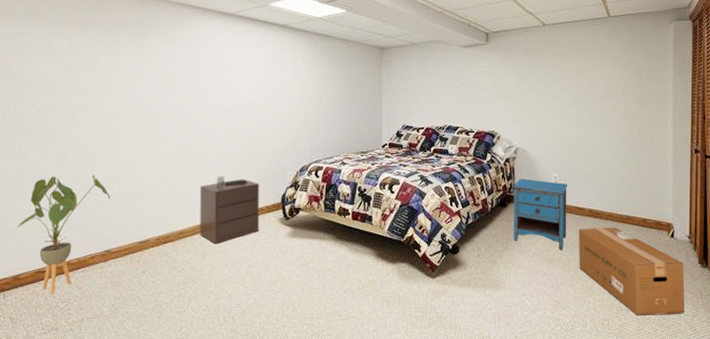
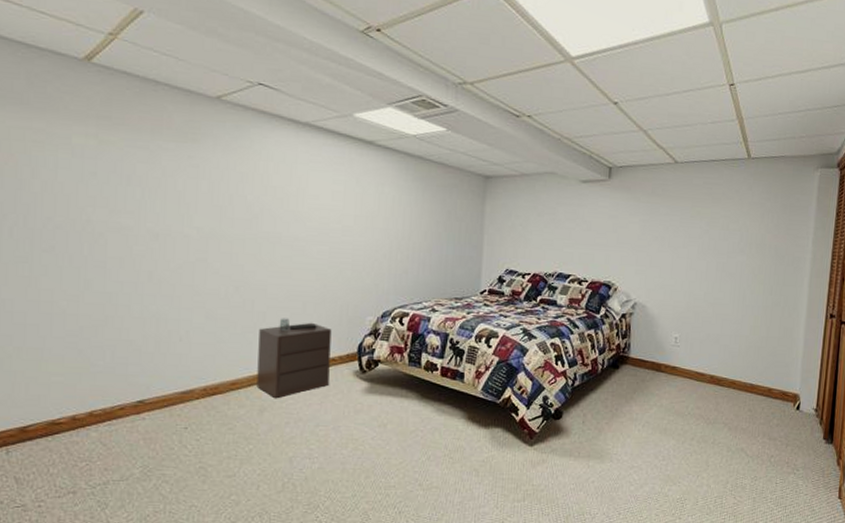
house plant: present [16,174,111,294] -> none [23,309,147,451]
nightstand: present [513,179,567,251] -> none [624,338,688,420]
box: present [578,227,685,315] -> none [694,395,808,494]

